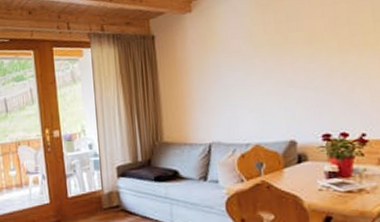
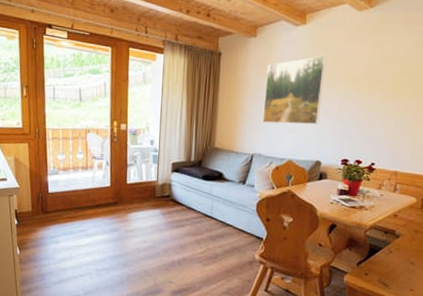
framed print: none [210,18,284,105] -> present [262,55,327,125]

